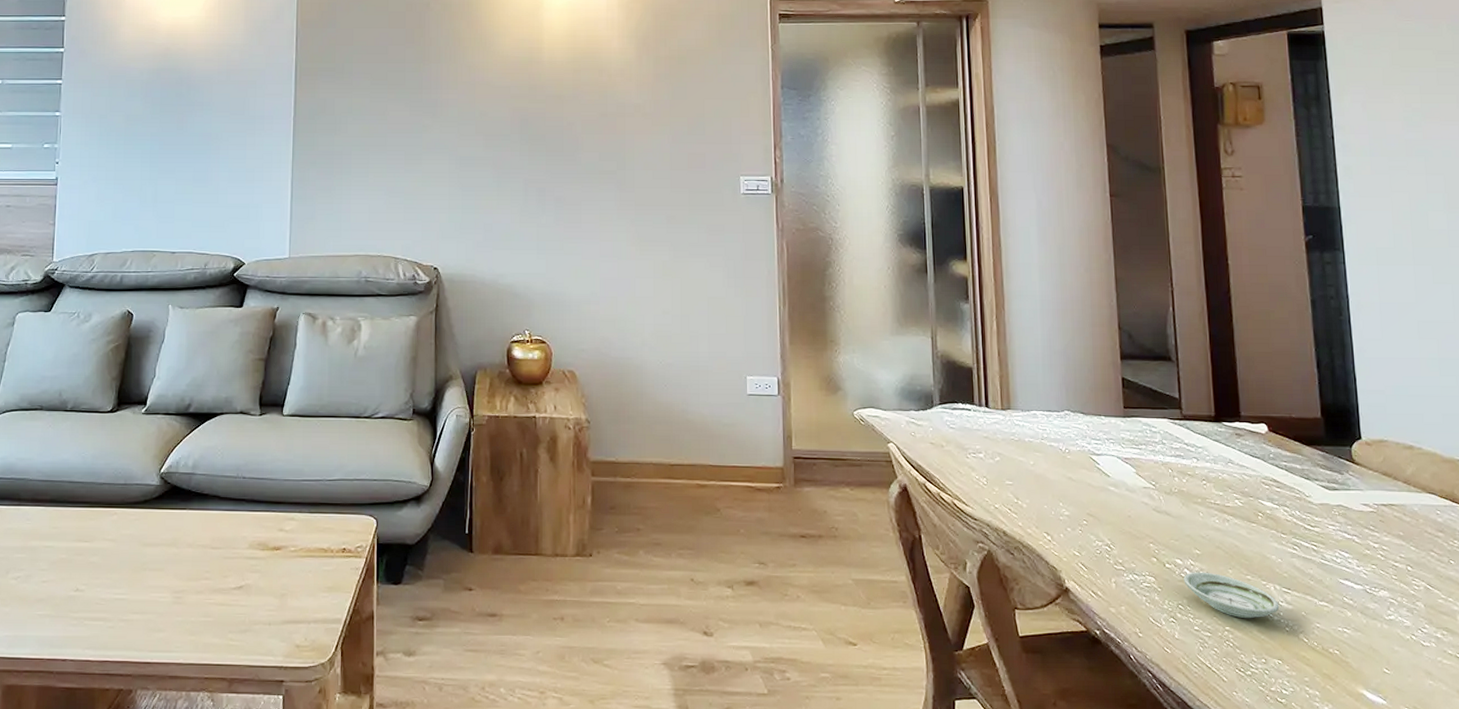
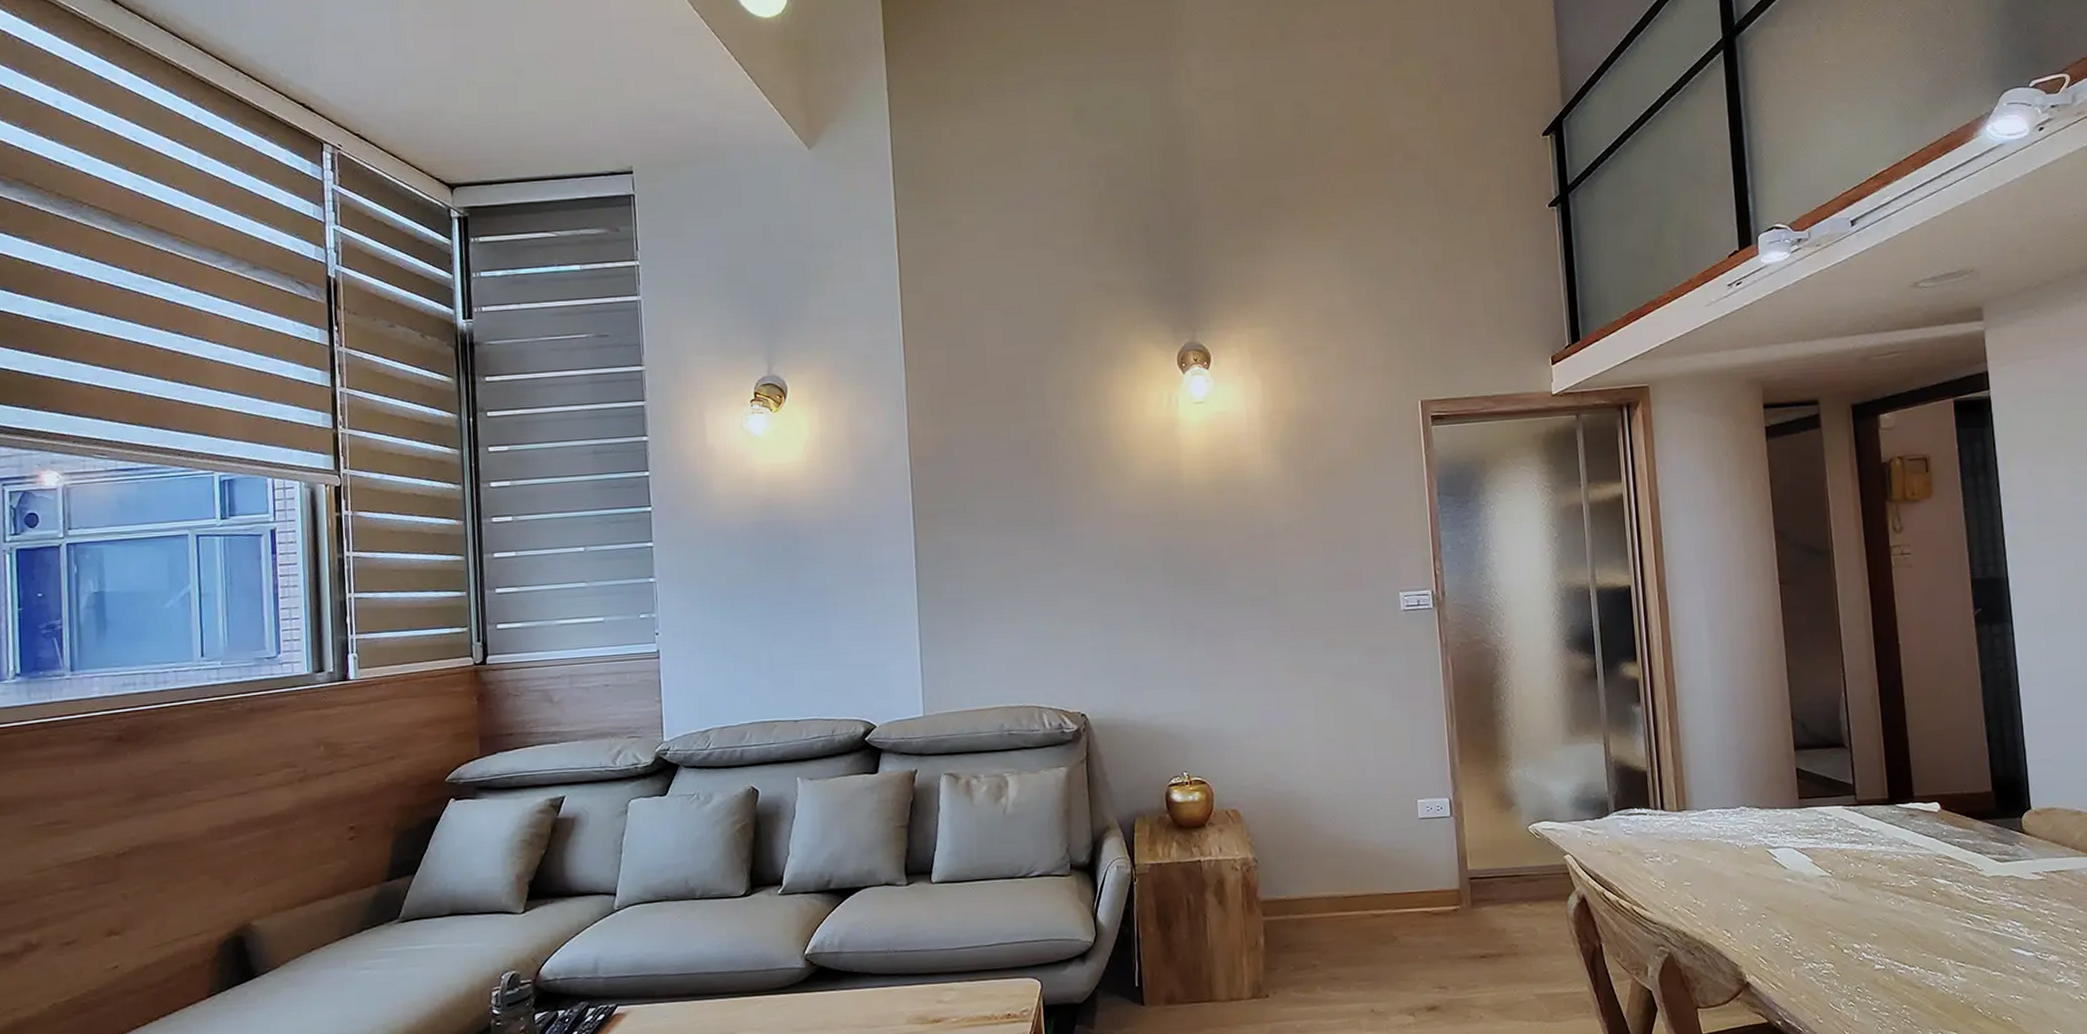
saucer: present [1184,572,1280,619] -> none [1861,953,1955,996]

